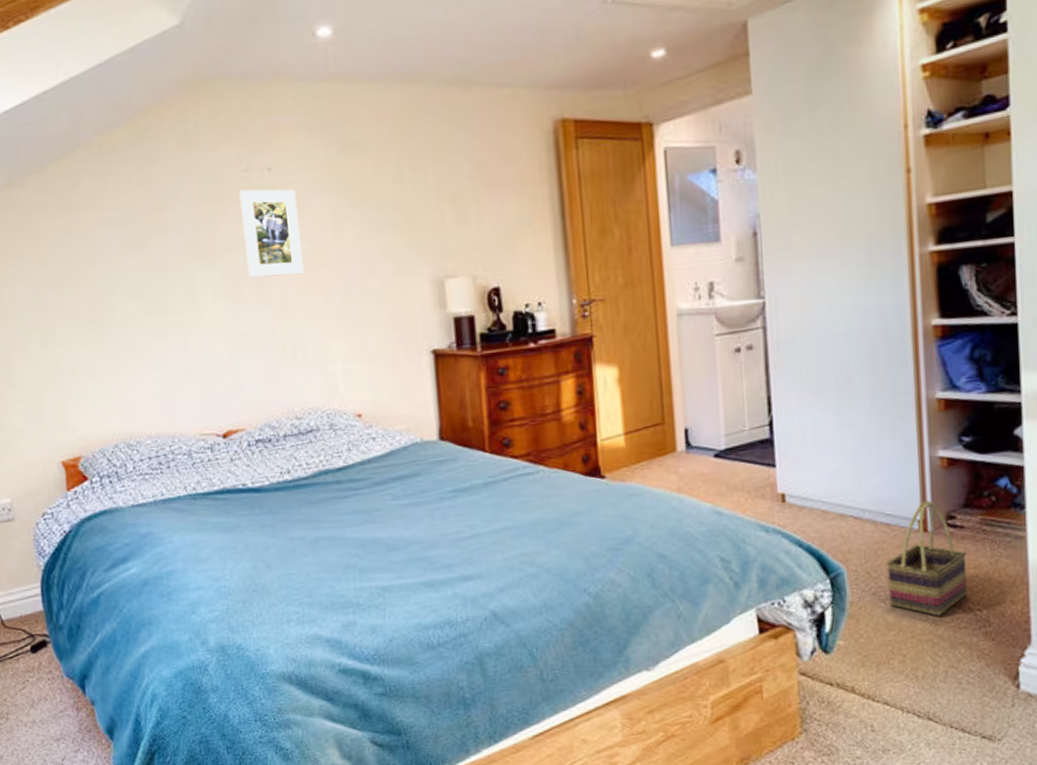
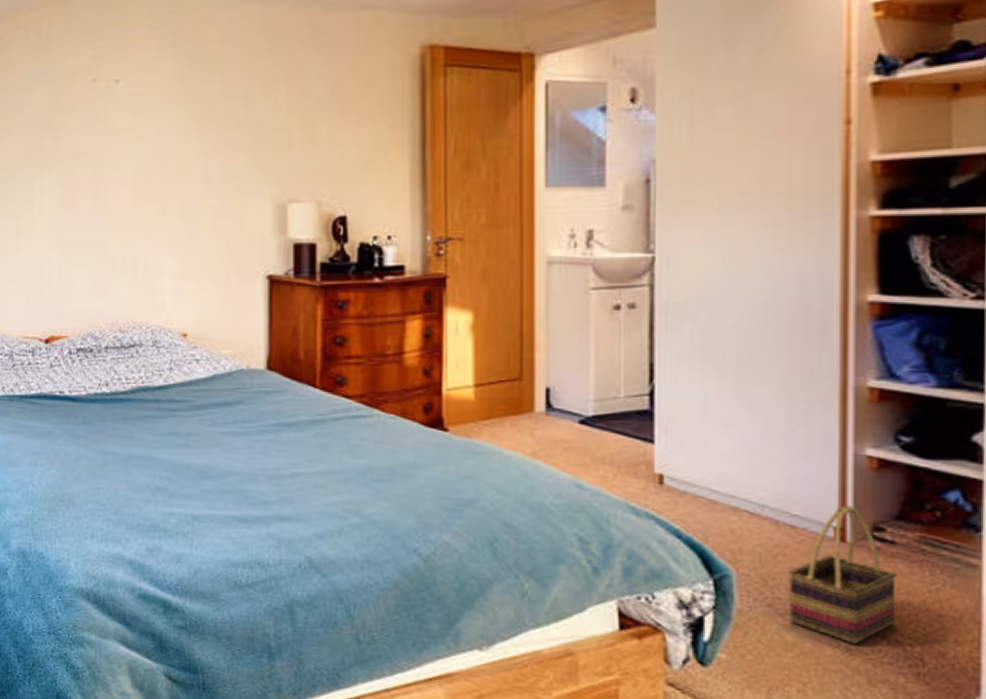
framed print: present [239,189,304,277] -> none [85,99,141,187]

